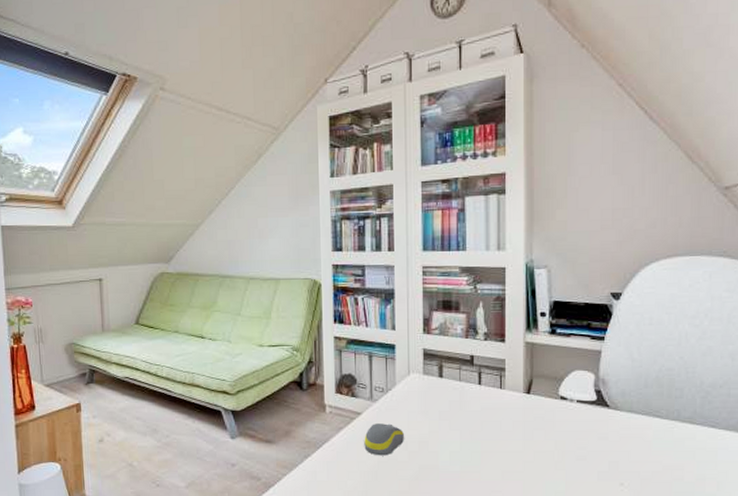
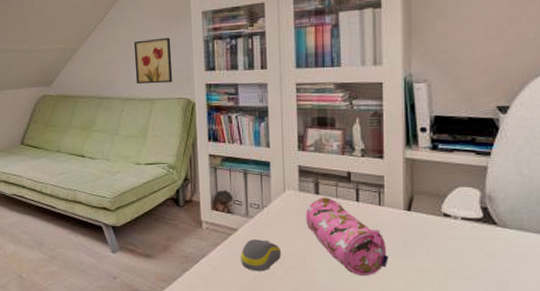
wall art: none [259,216,299,264] -> present [133,37,173,85]
pencil case: none [429,380,508,458] -> present [306,197,389,275]

